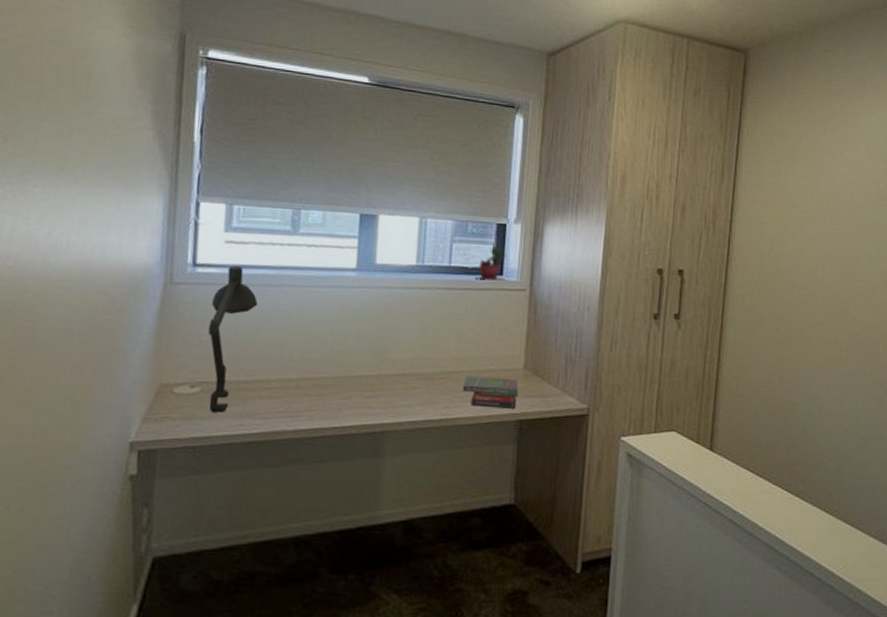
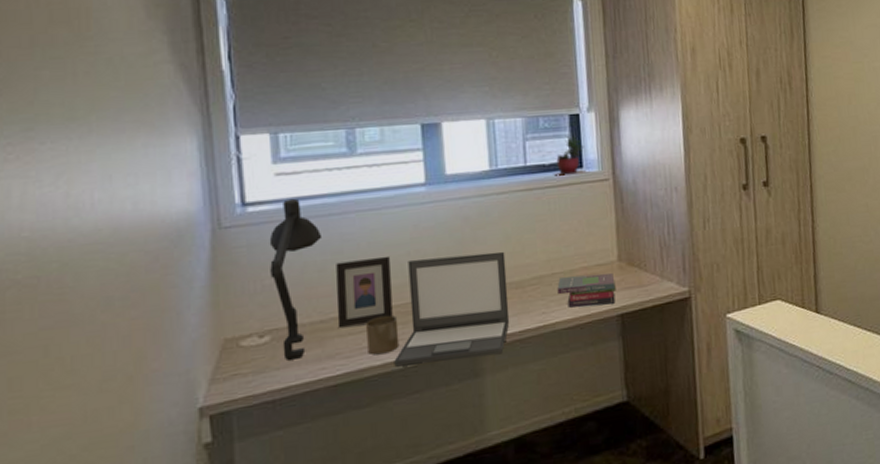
picture frame: none [260,330,315,391] -> present [336,255,393,329]
mug: none [283,385,314,421] -> present [365,314,400,355]
laptop: none [304,339,420,439] -> present [394,251,510,367]

